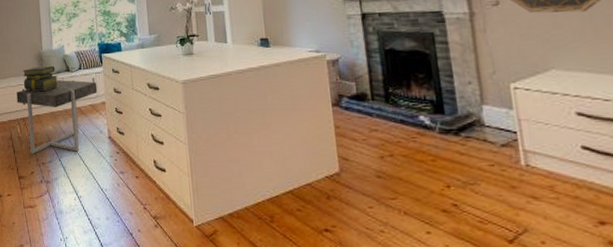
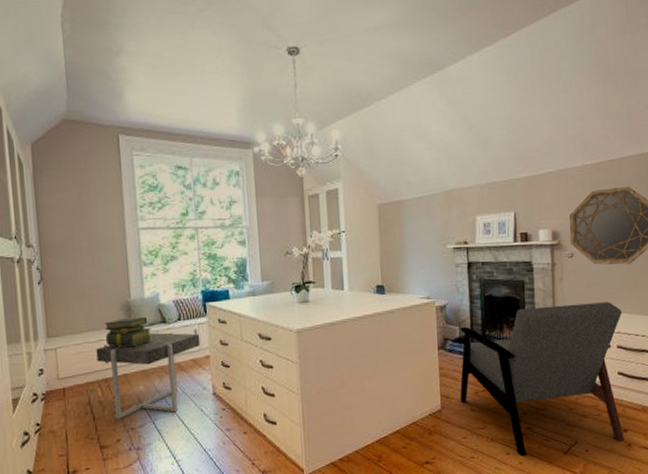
armchair: none [357,58,603,239] -> present [460,302,625,457]

